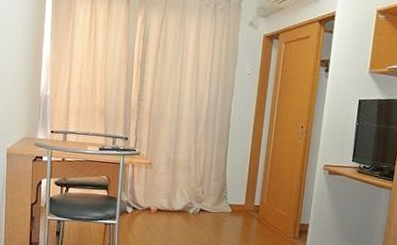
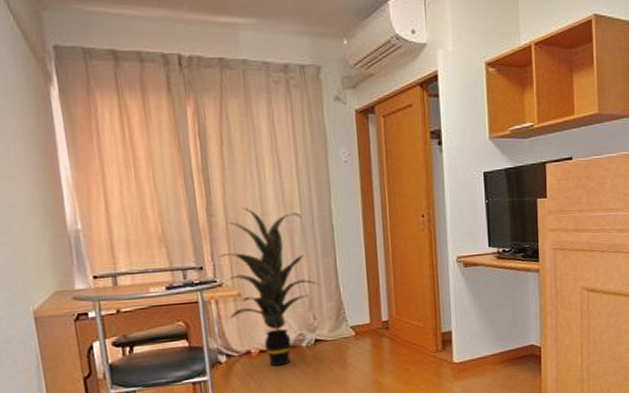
indoor plant: none [140,97,212,224] -> present [219,207,320,367]

